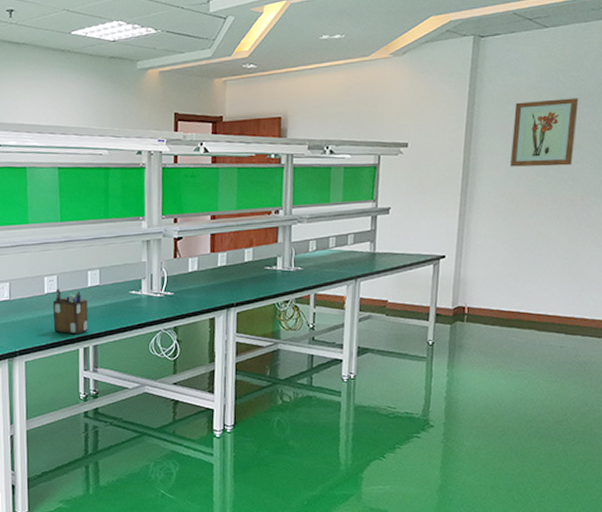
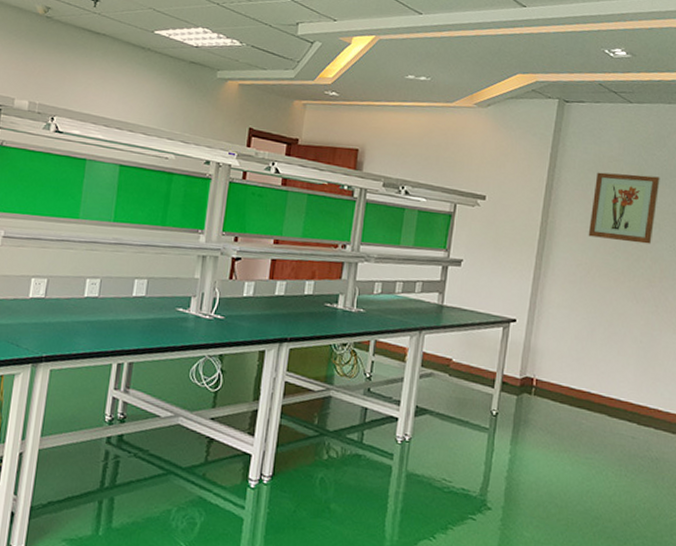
desk organizer: present [53,289,89,335] -> none [87,294,130,348]

